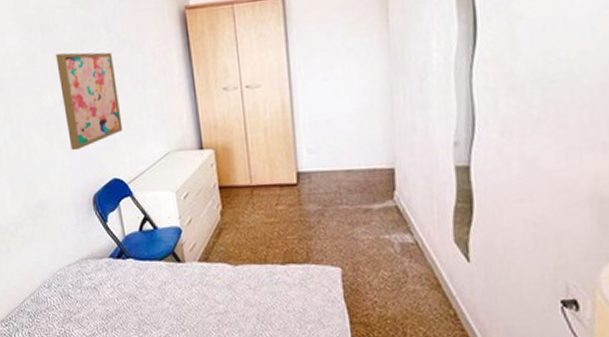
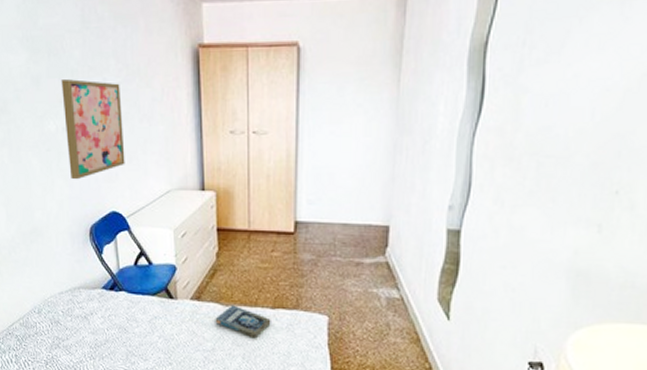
book: none [225,263,283,297] -> present [215,305,271,339]

